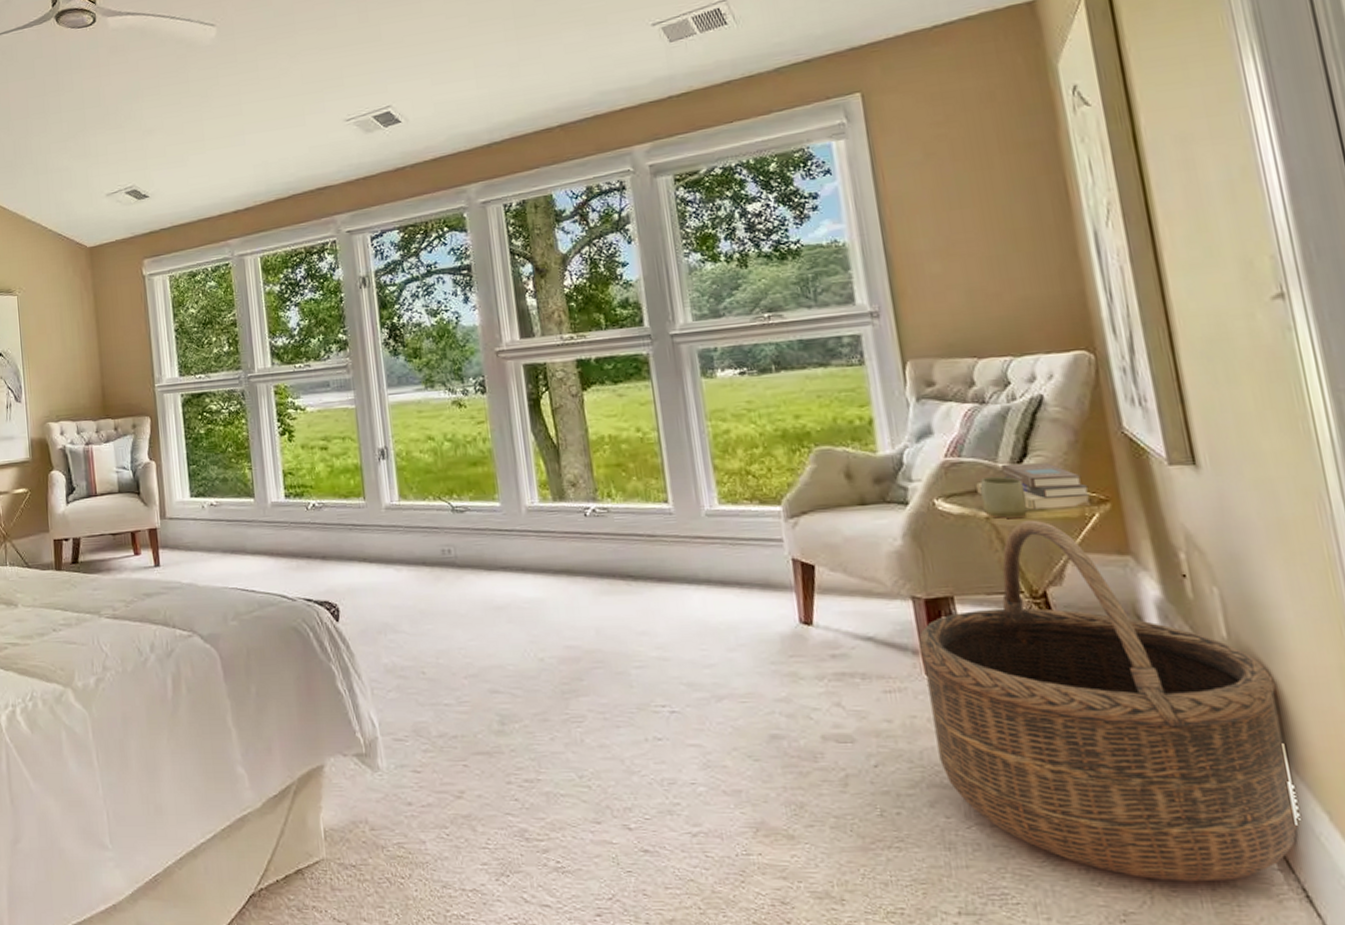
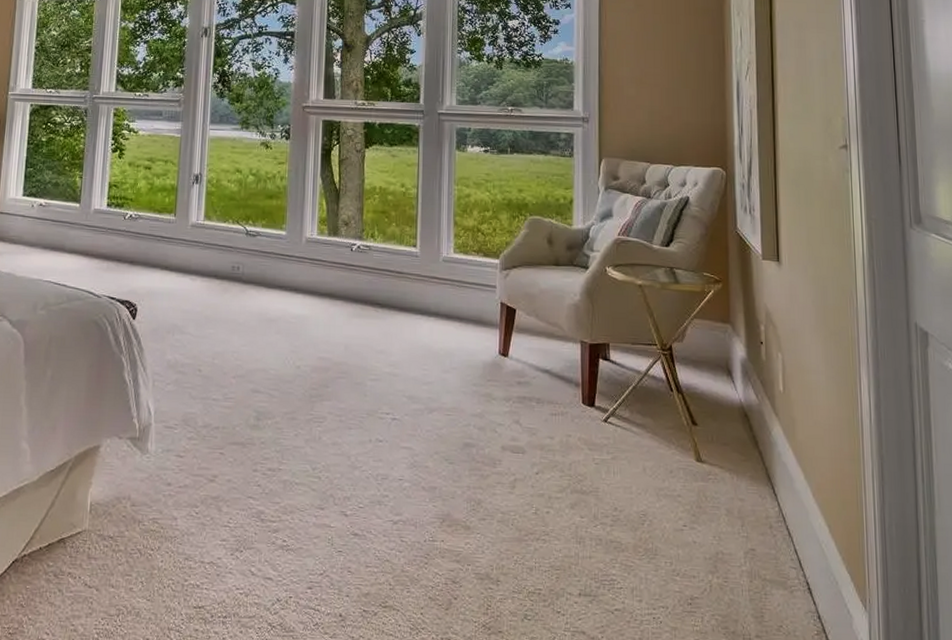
basket: present [918,520,1299,882] -> none [580,290,810,575]
books: present [976,463,1092,512] -> none [636,245,710,285]
mug: present [980,476,1027,520] -> none [639,254,668,289]

